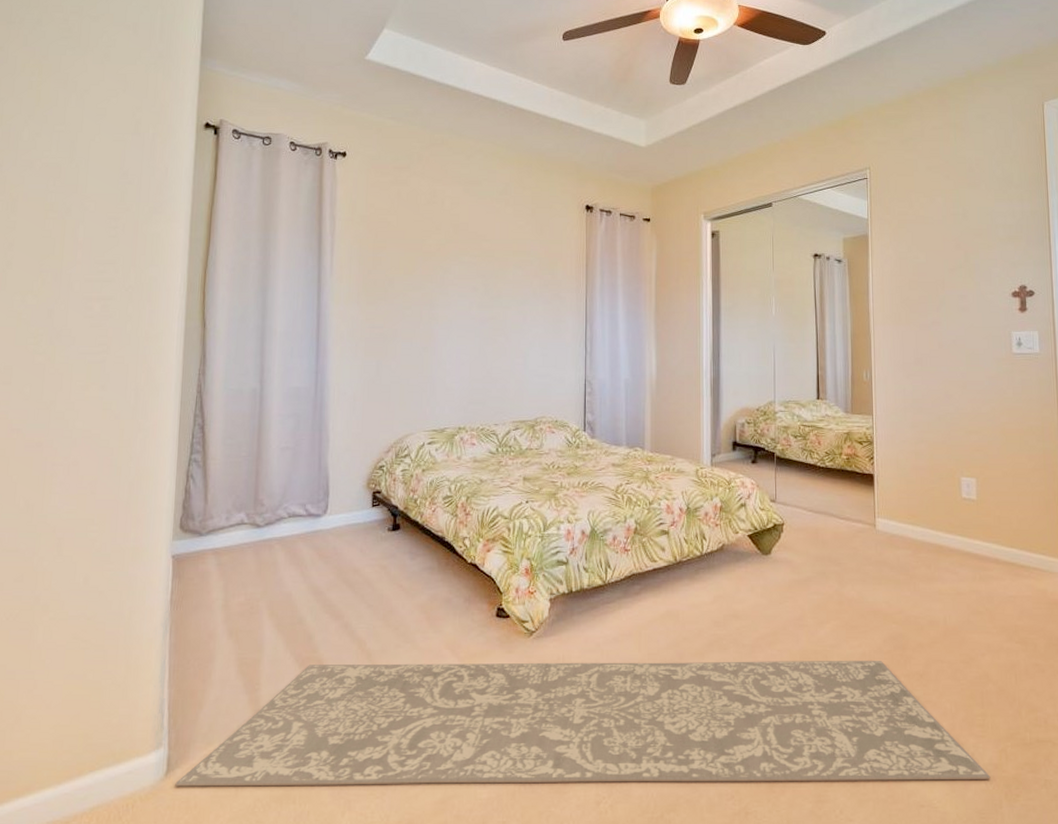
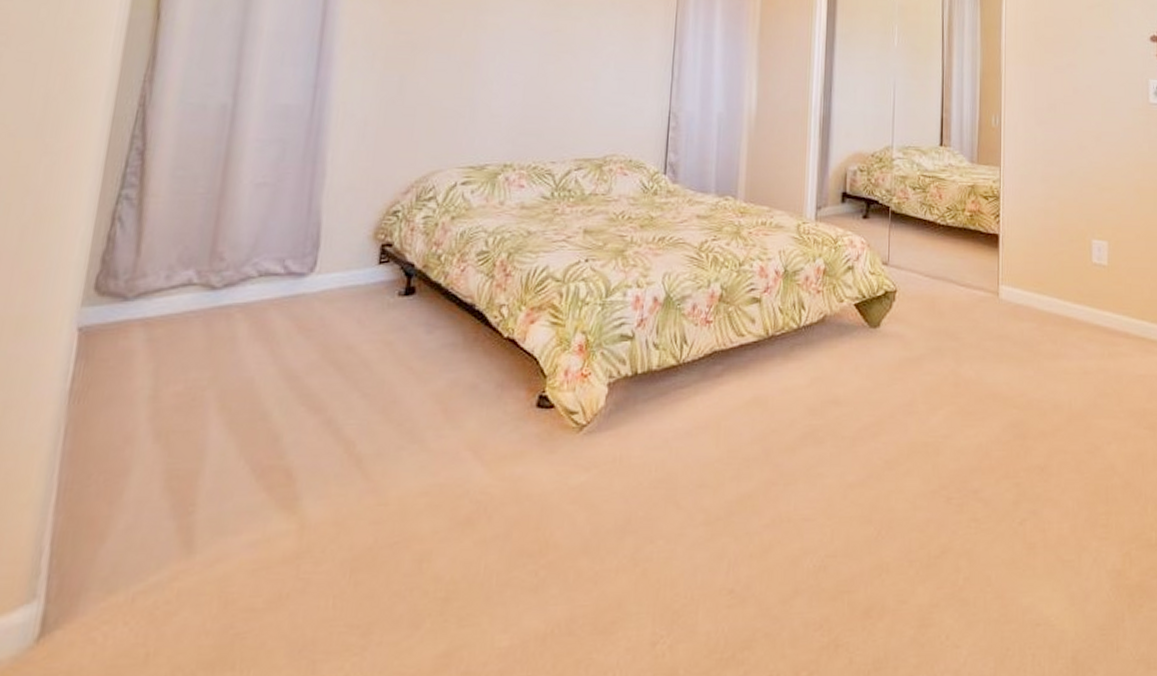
rug: present [175,661,991,787] -> none [50,453,1113,657]

